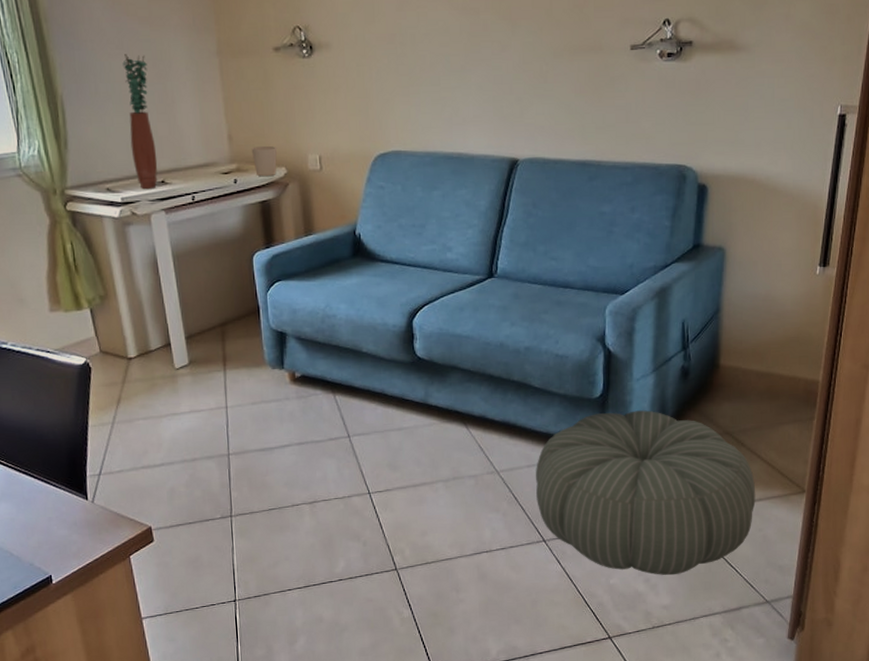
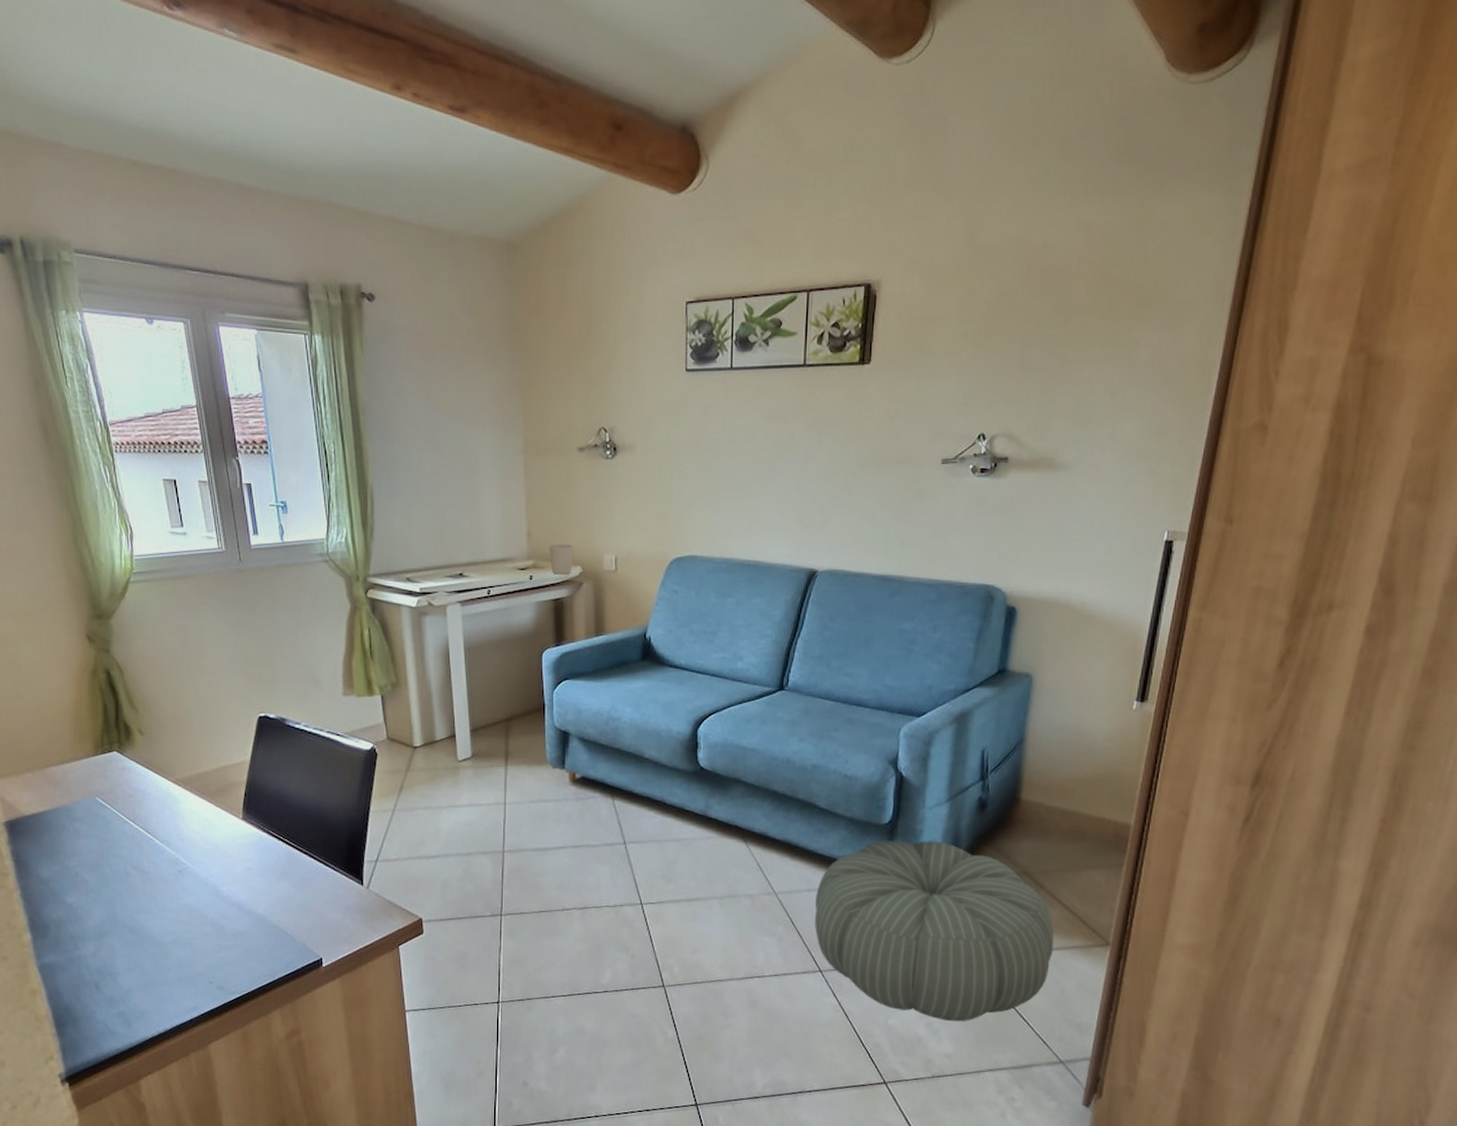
vase: present [122,54,158,190] -> none [432,448,457,582]

